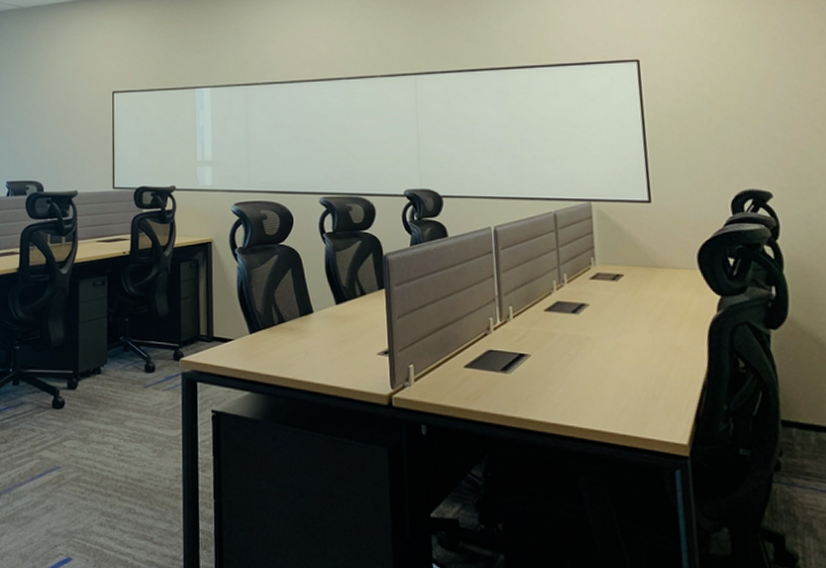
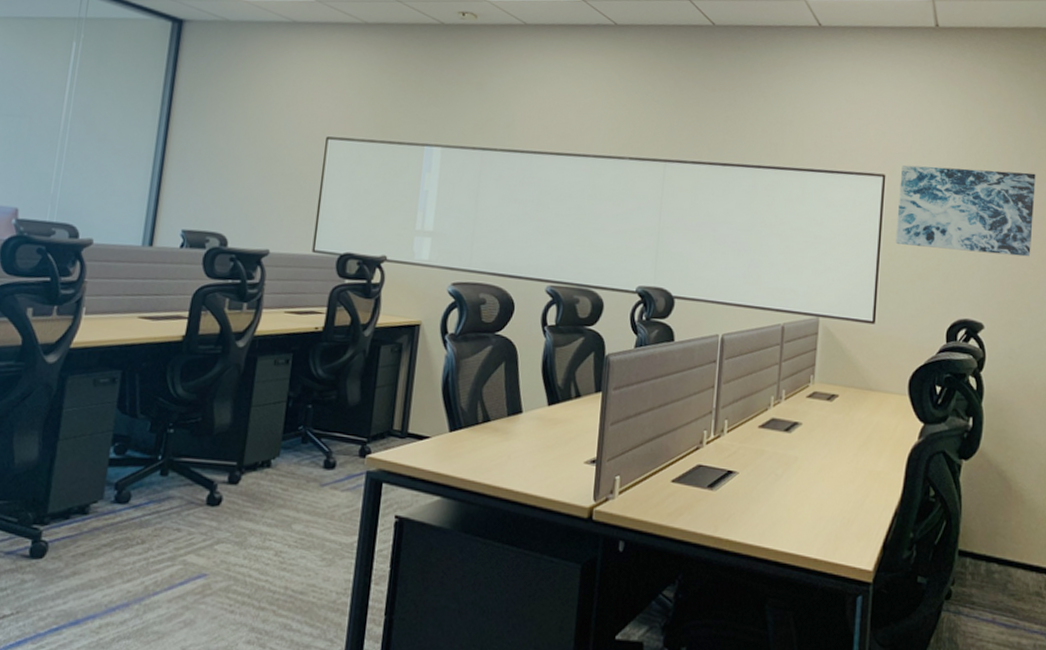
wall art: none [655,38,814,124] -> present [896,164,1036,257]

